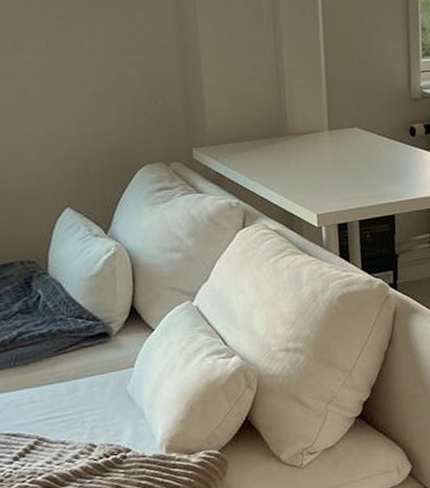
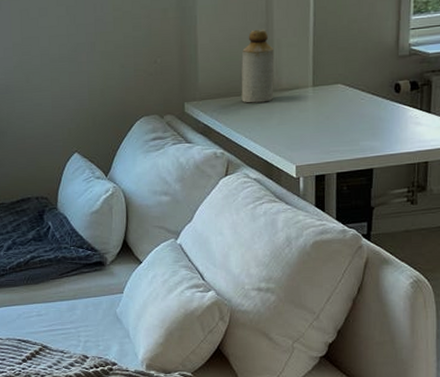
bottle: none [252,69,289,148] -> present [241,29,275,103]

